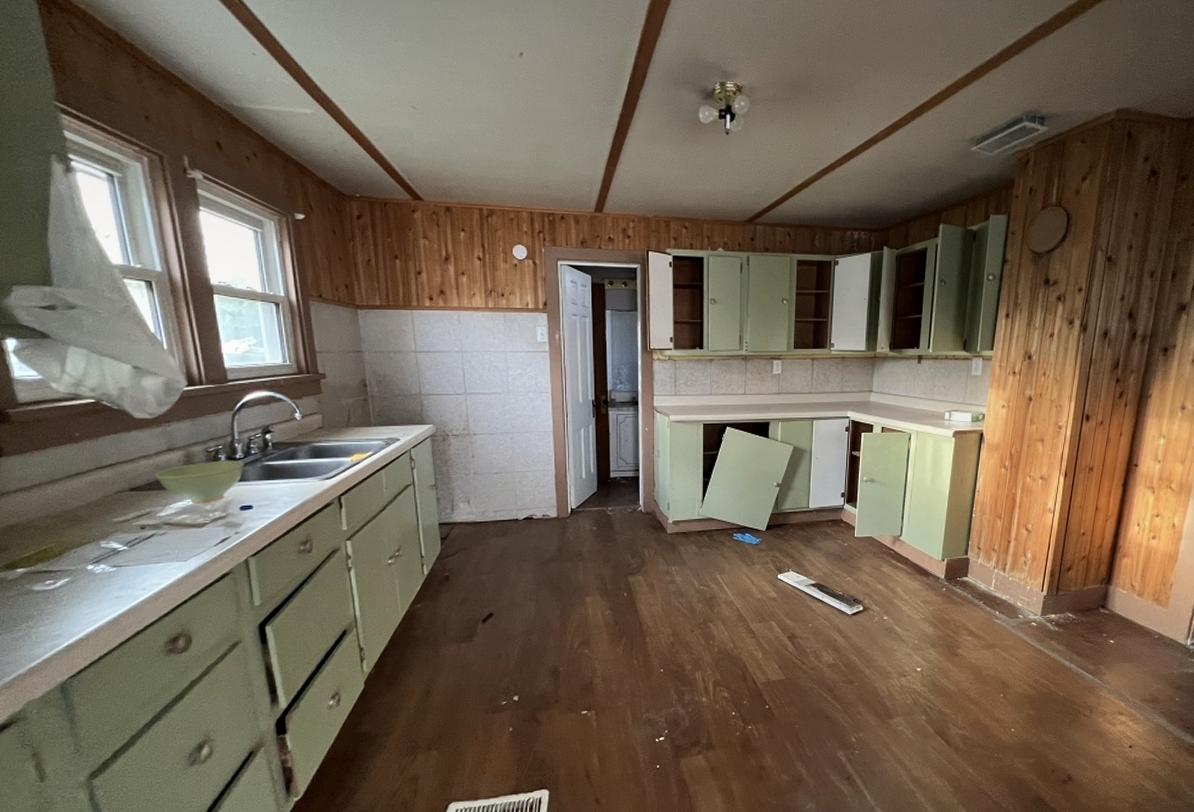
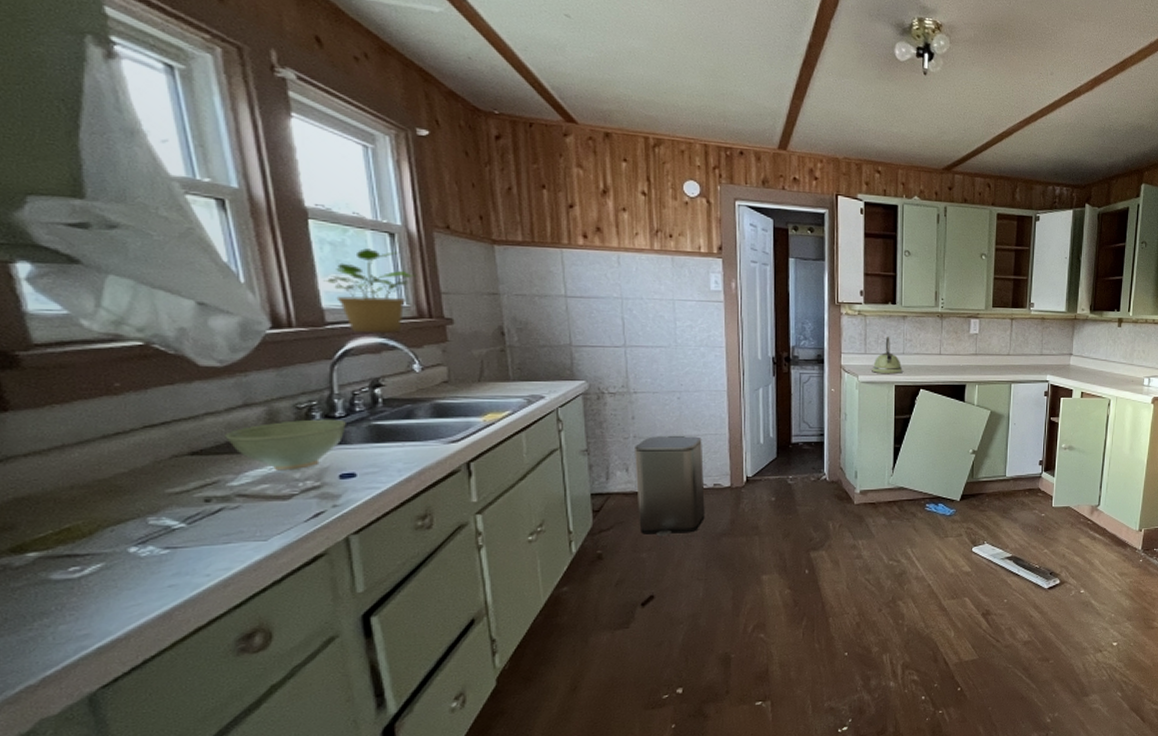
potted plant: none [226,317,297,388] -> present [323,248,417,334]
pedal bin: none [475,472,535,561] -> present [635,436,705,537]
kettle: none [682,379,710,414] -> present [872,337,903,375]

